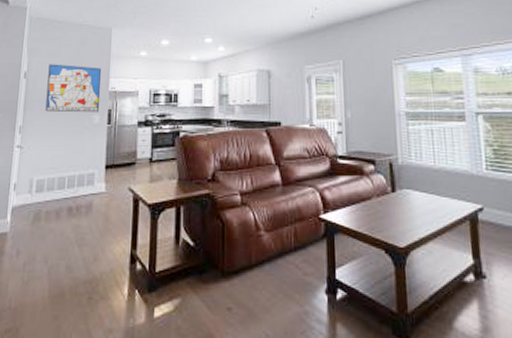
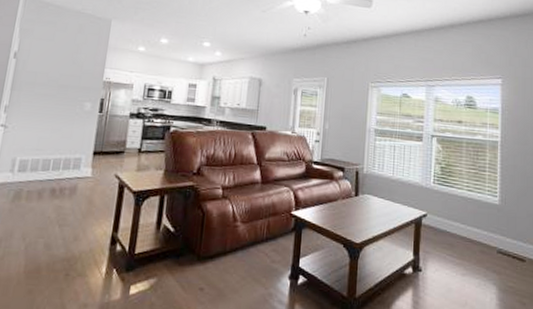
wall art: present [45,64,101,113] -> none [34,47,97,100]

